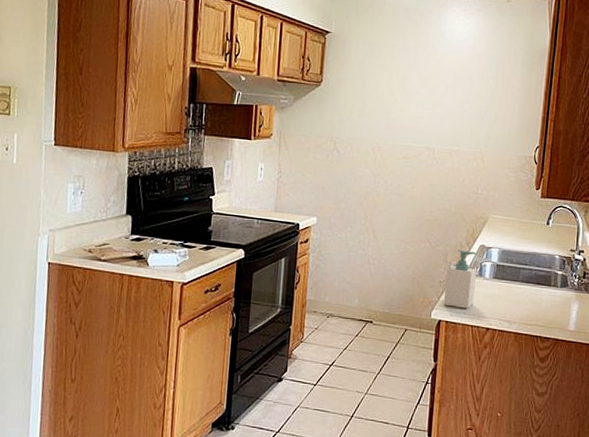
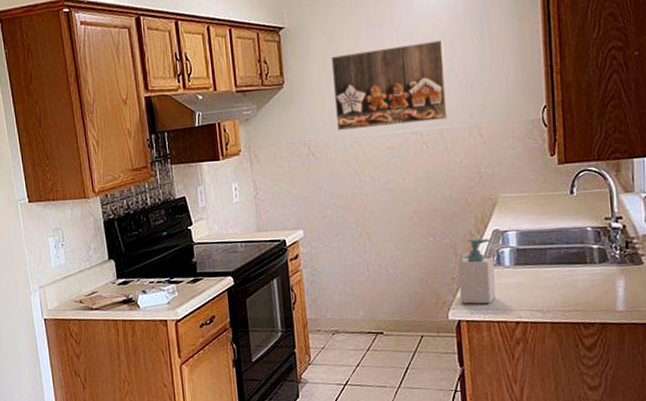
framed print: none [362,67,464,141] -> present [330,40,448,131]

